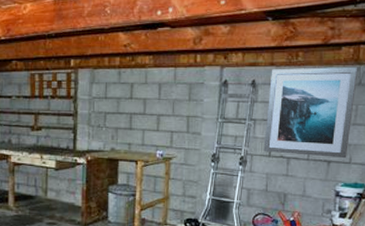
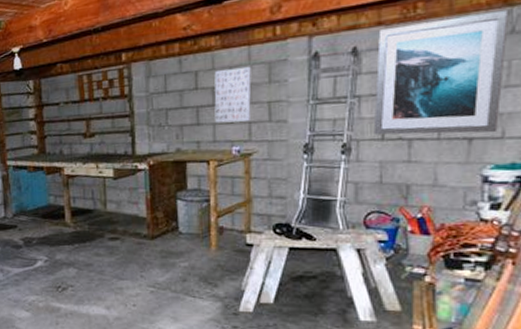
wall art: none [145,84,176,130] -> present [214,66,252,123]

